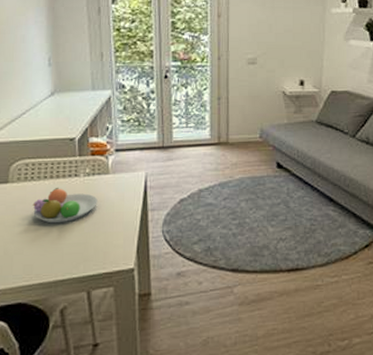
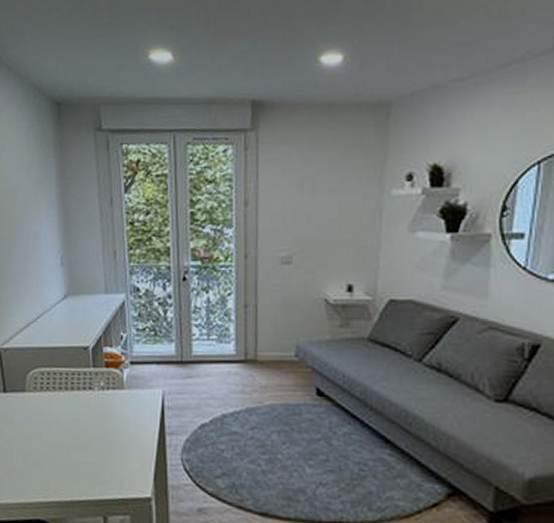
fruit bowl: present [32,187,98,224] -> none [48,399,113,440]

